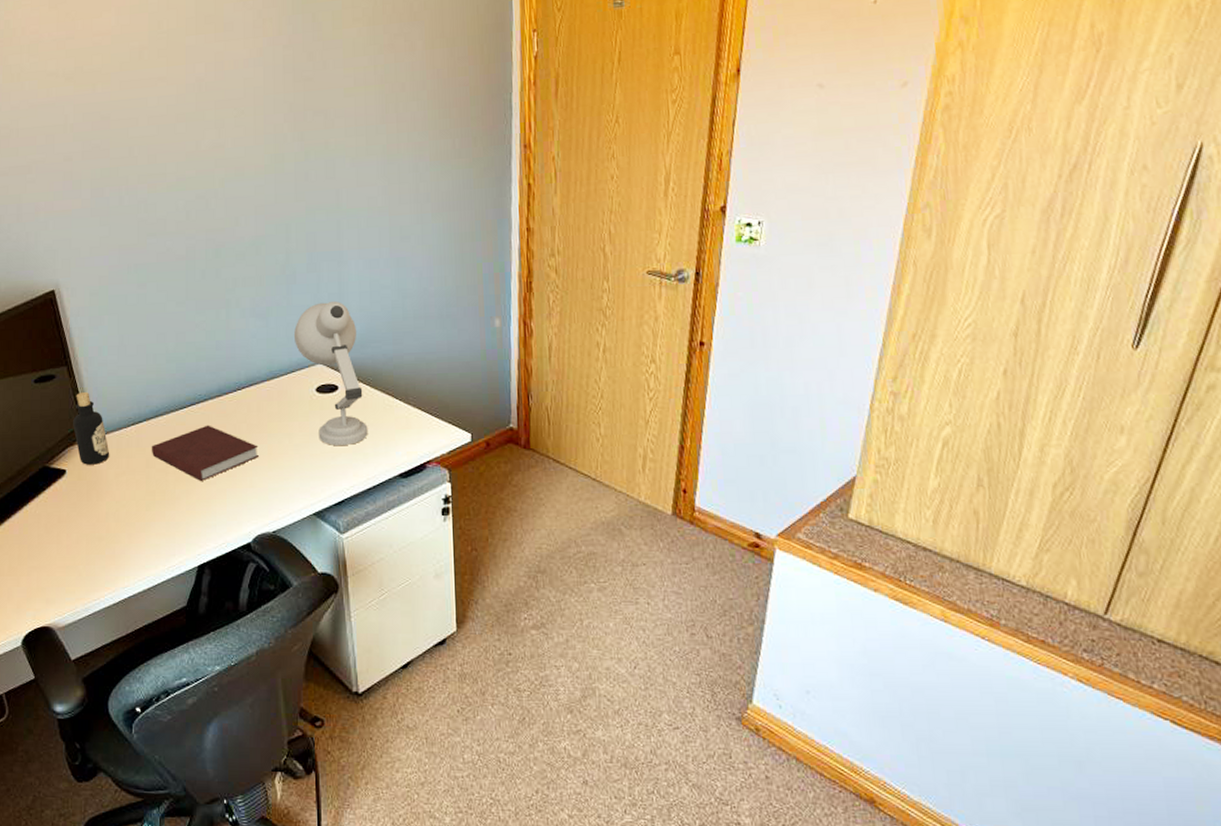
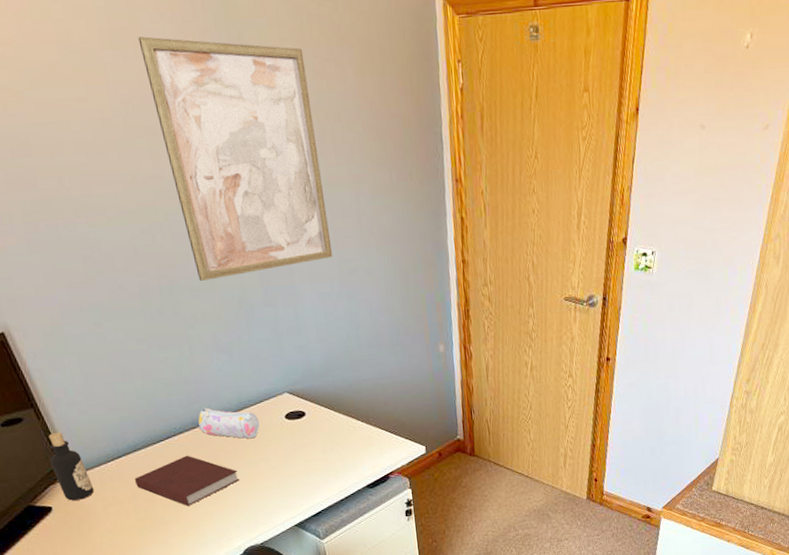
wall art: none [220,22,385,245] -> present [138,36,333,281]
pencil case: none [223,375,288,412] -> present [197,407,260,439]
desk lamp: present [293,301,368,445] -> none [258,334,337,465]

